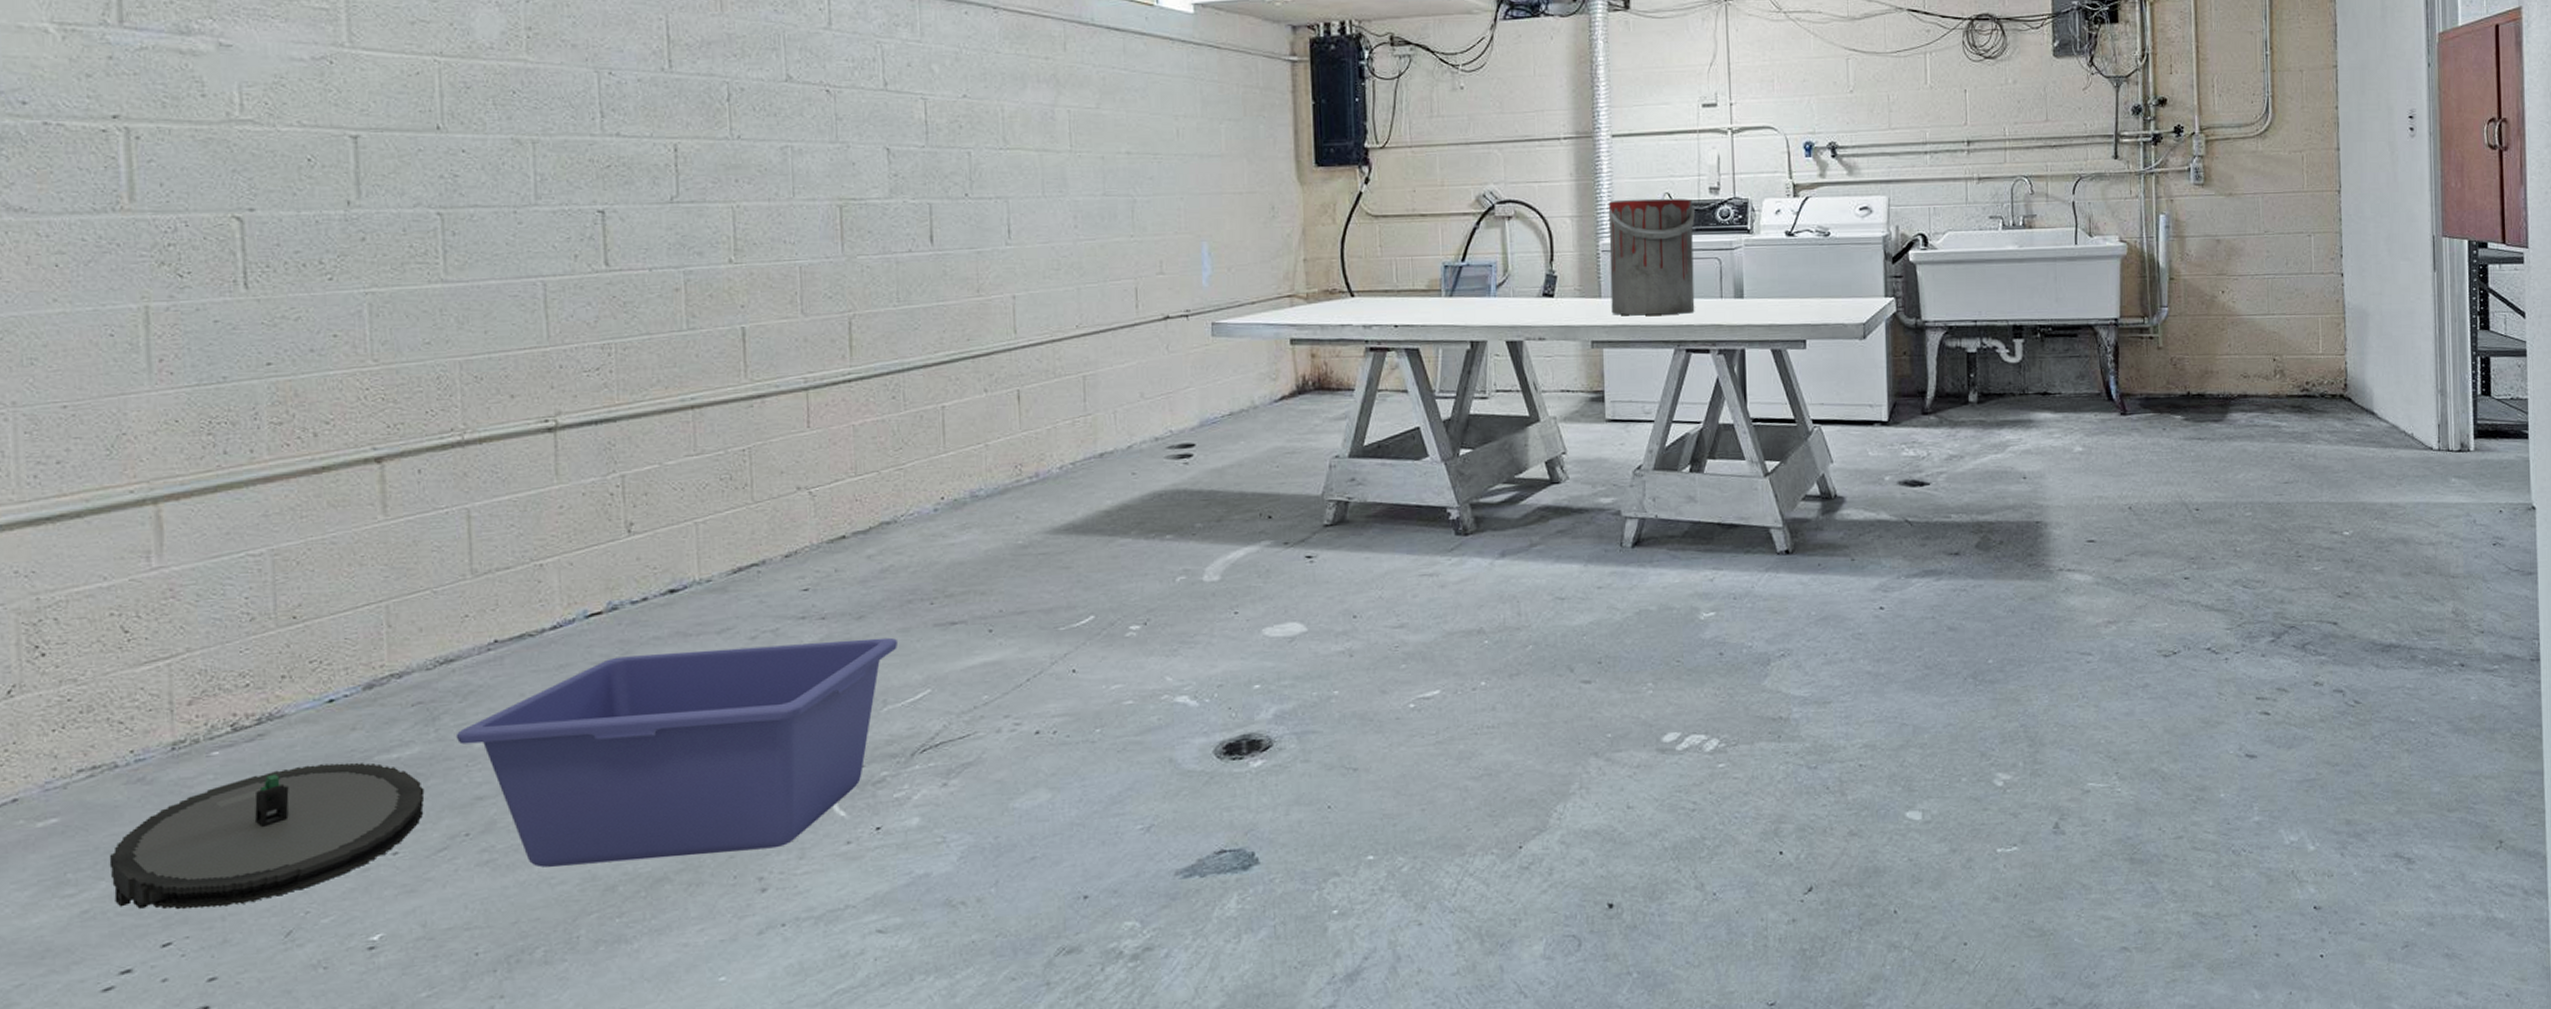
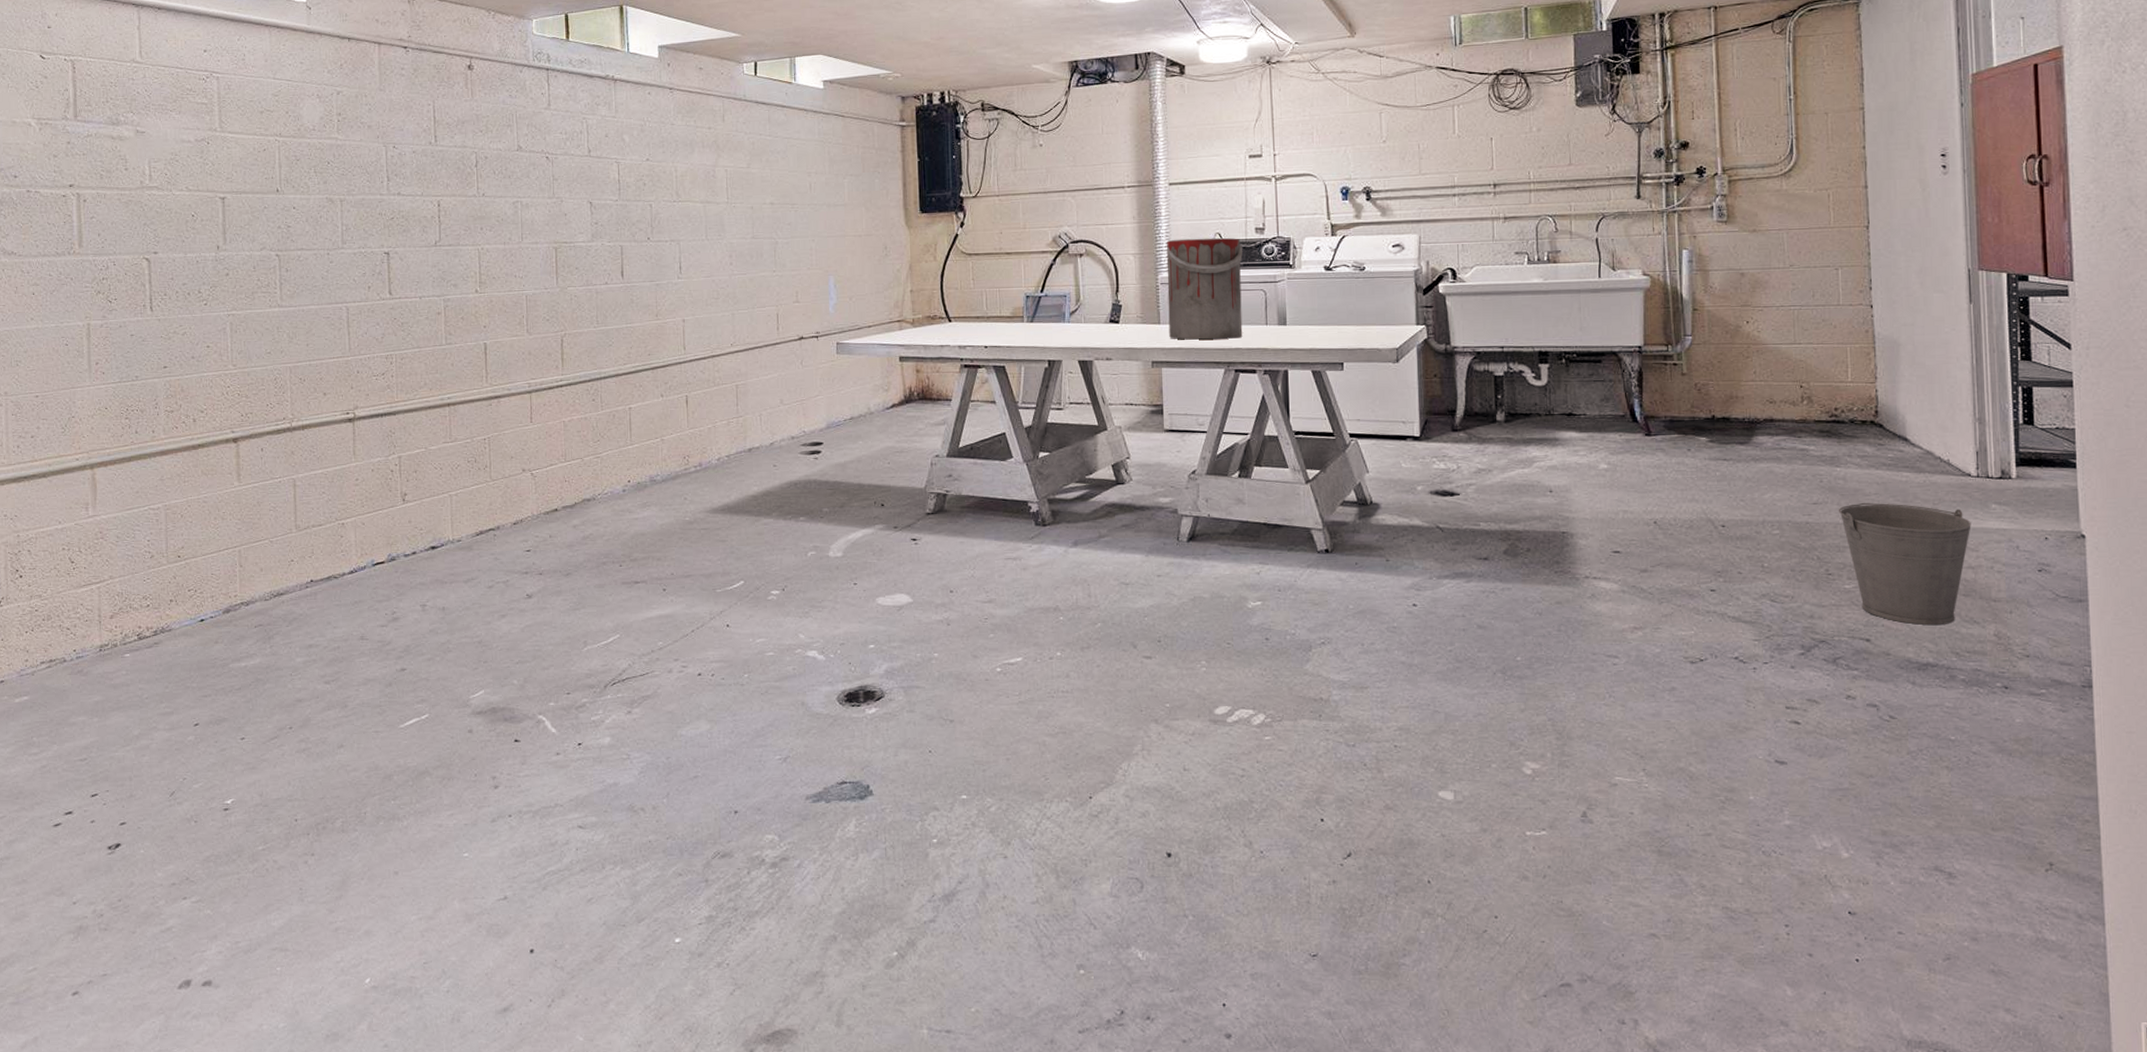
robot vacuum: present [109,762,425,910] -> none [59,667,263,770]
storage bin: present [455,637,897,868] -> none [284,591,595,757]
bucket: none [2308,480,2433,605] -> present [1838,502,1971,626]

